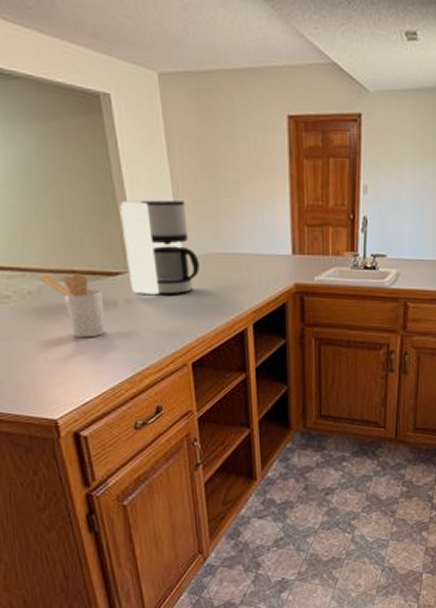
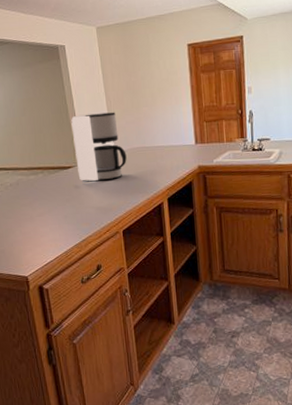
utensil holder: present [40,273,107,338] -> none [18,169,62,216]

